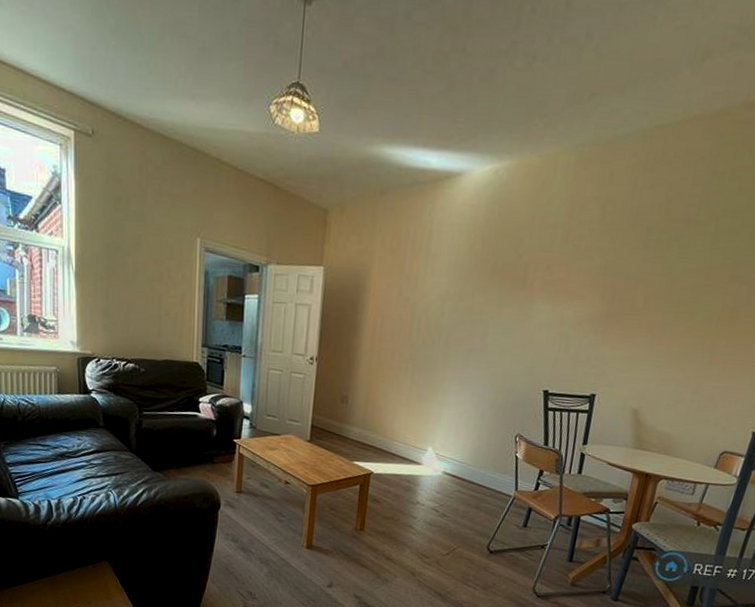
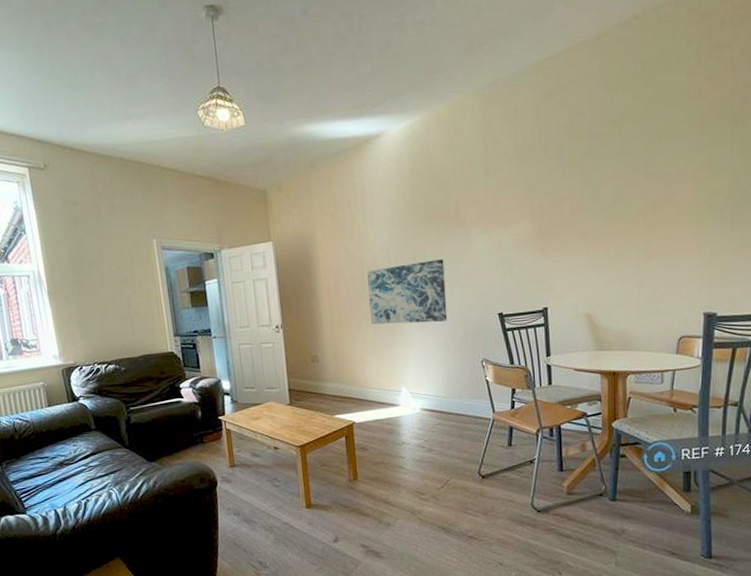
wall art: none [409,318,500,389] -> present [367,259,448,325]

